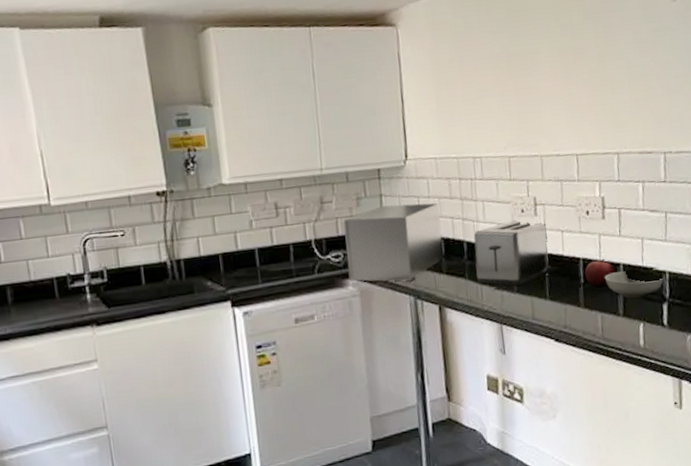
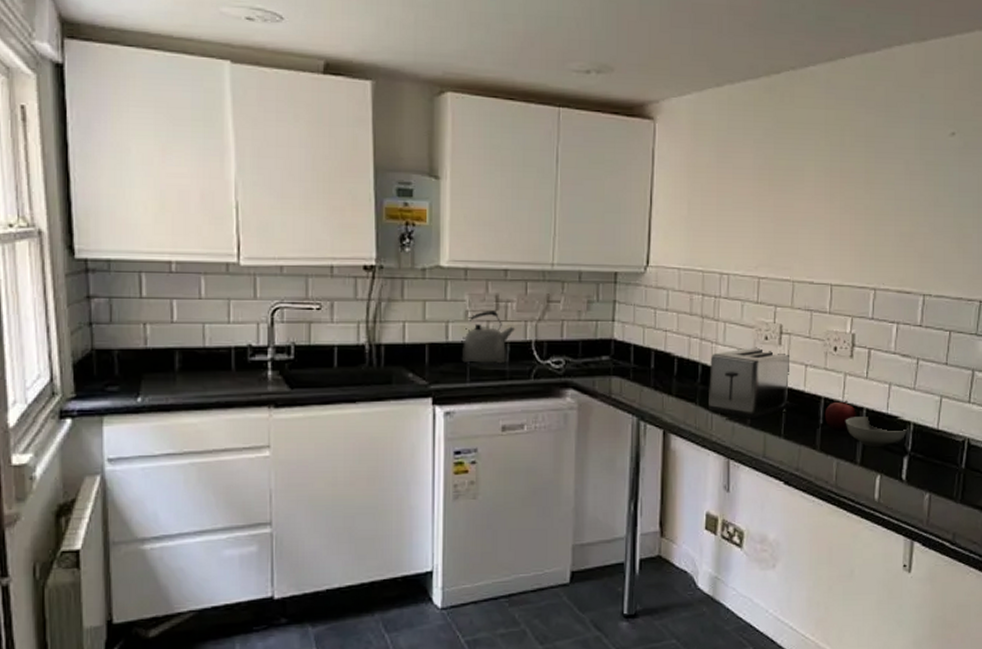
kettle: none [249,217,296,267] -> present [460,310,516,364]
microwave: present [343,203,443,282] -> none [568,313,678,400]

